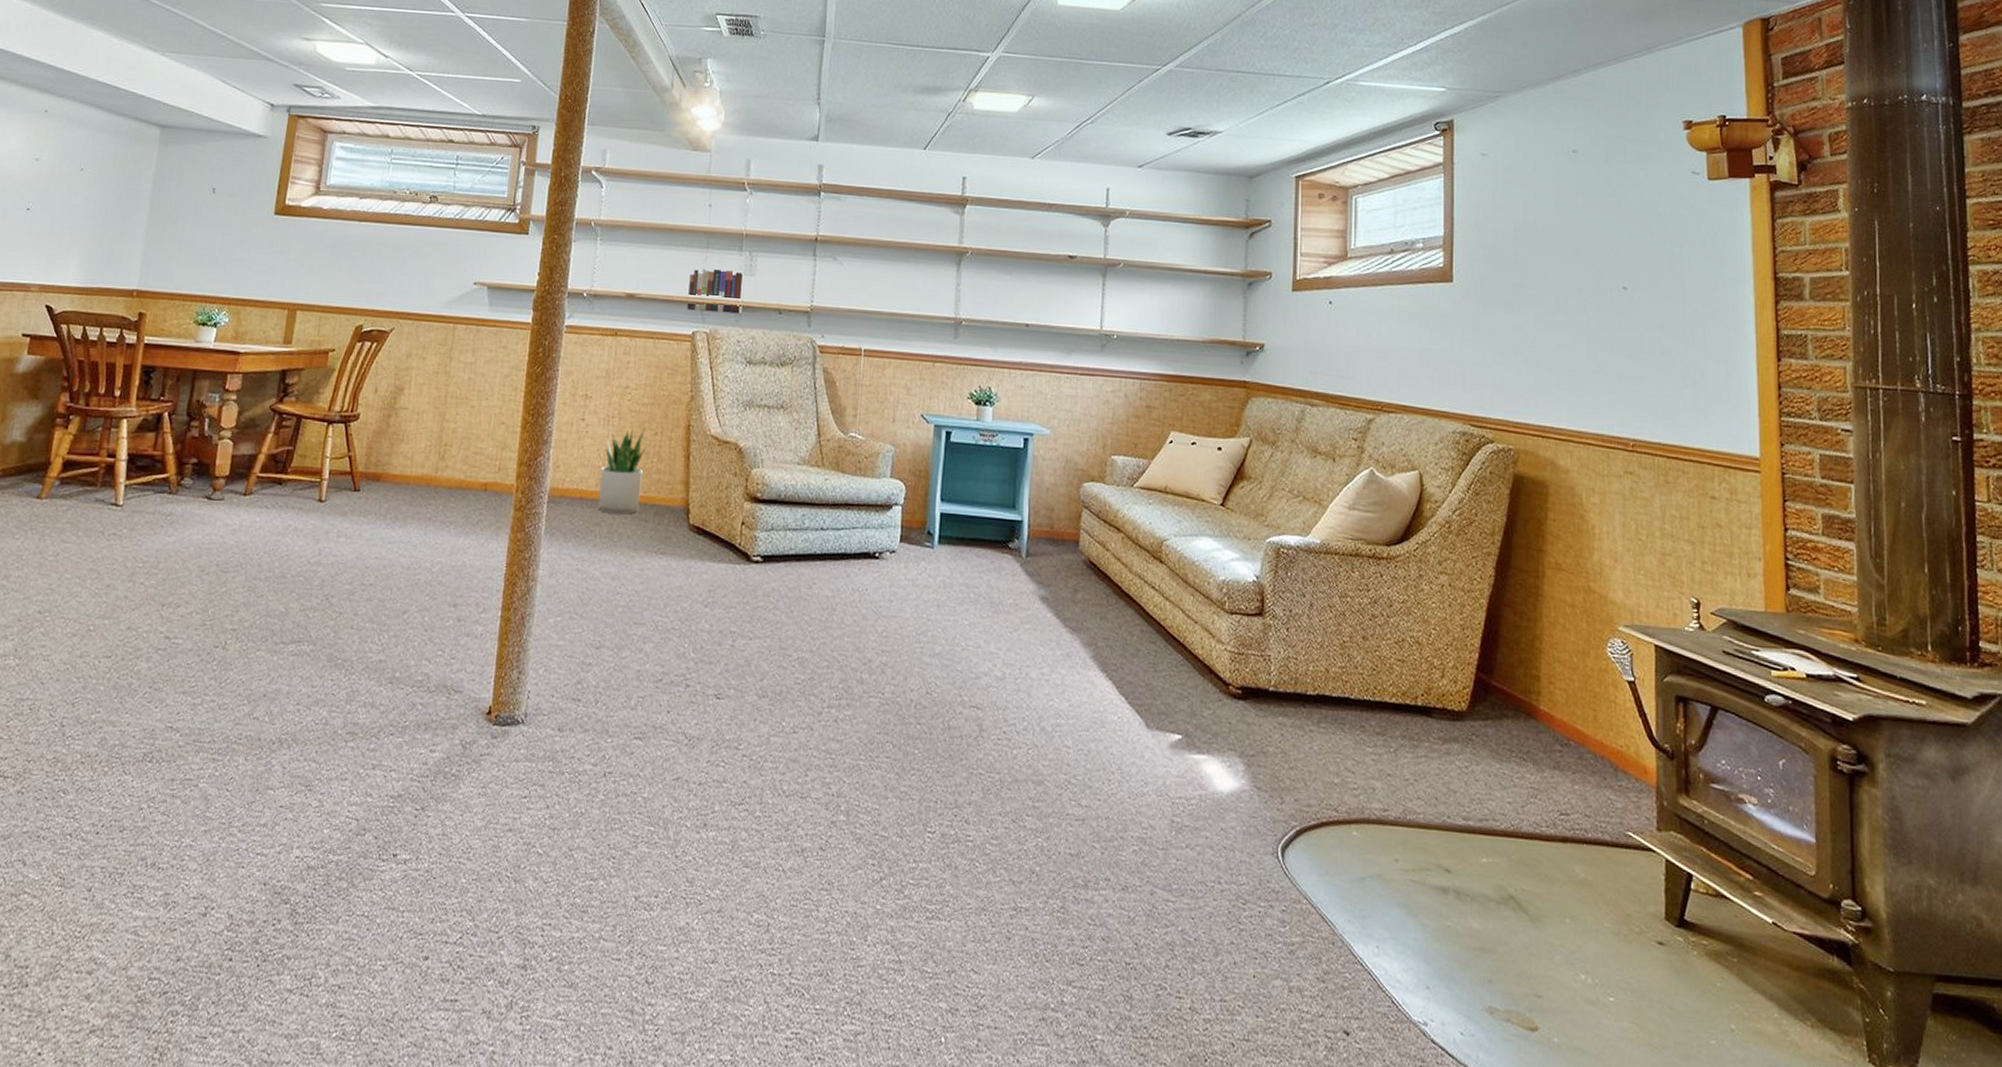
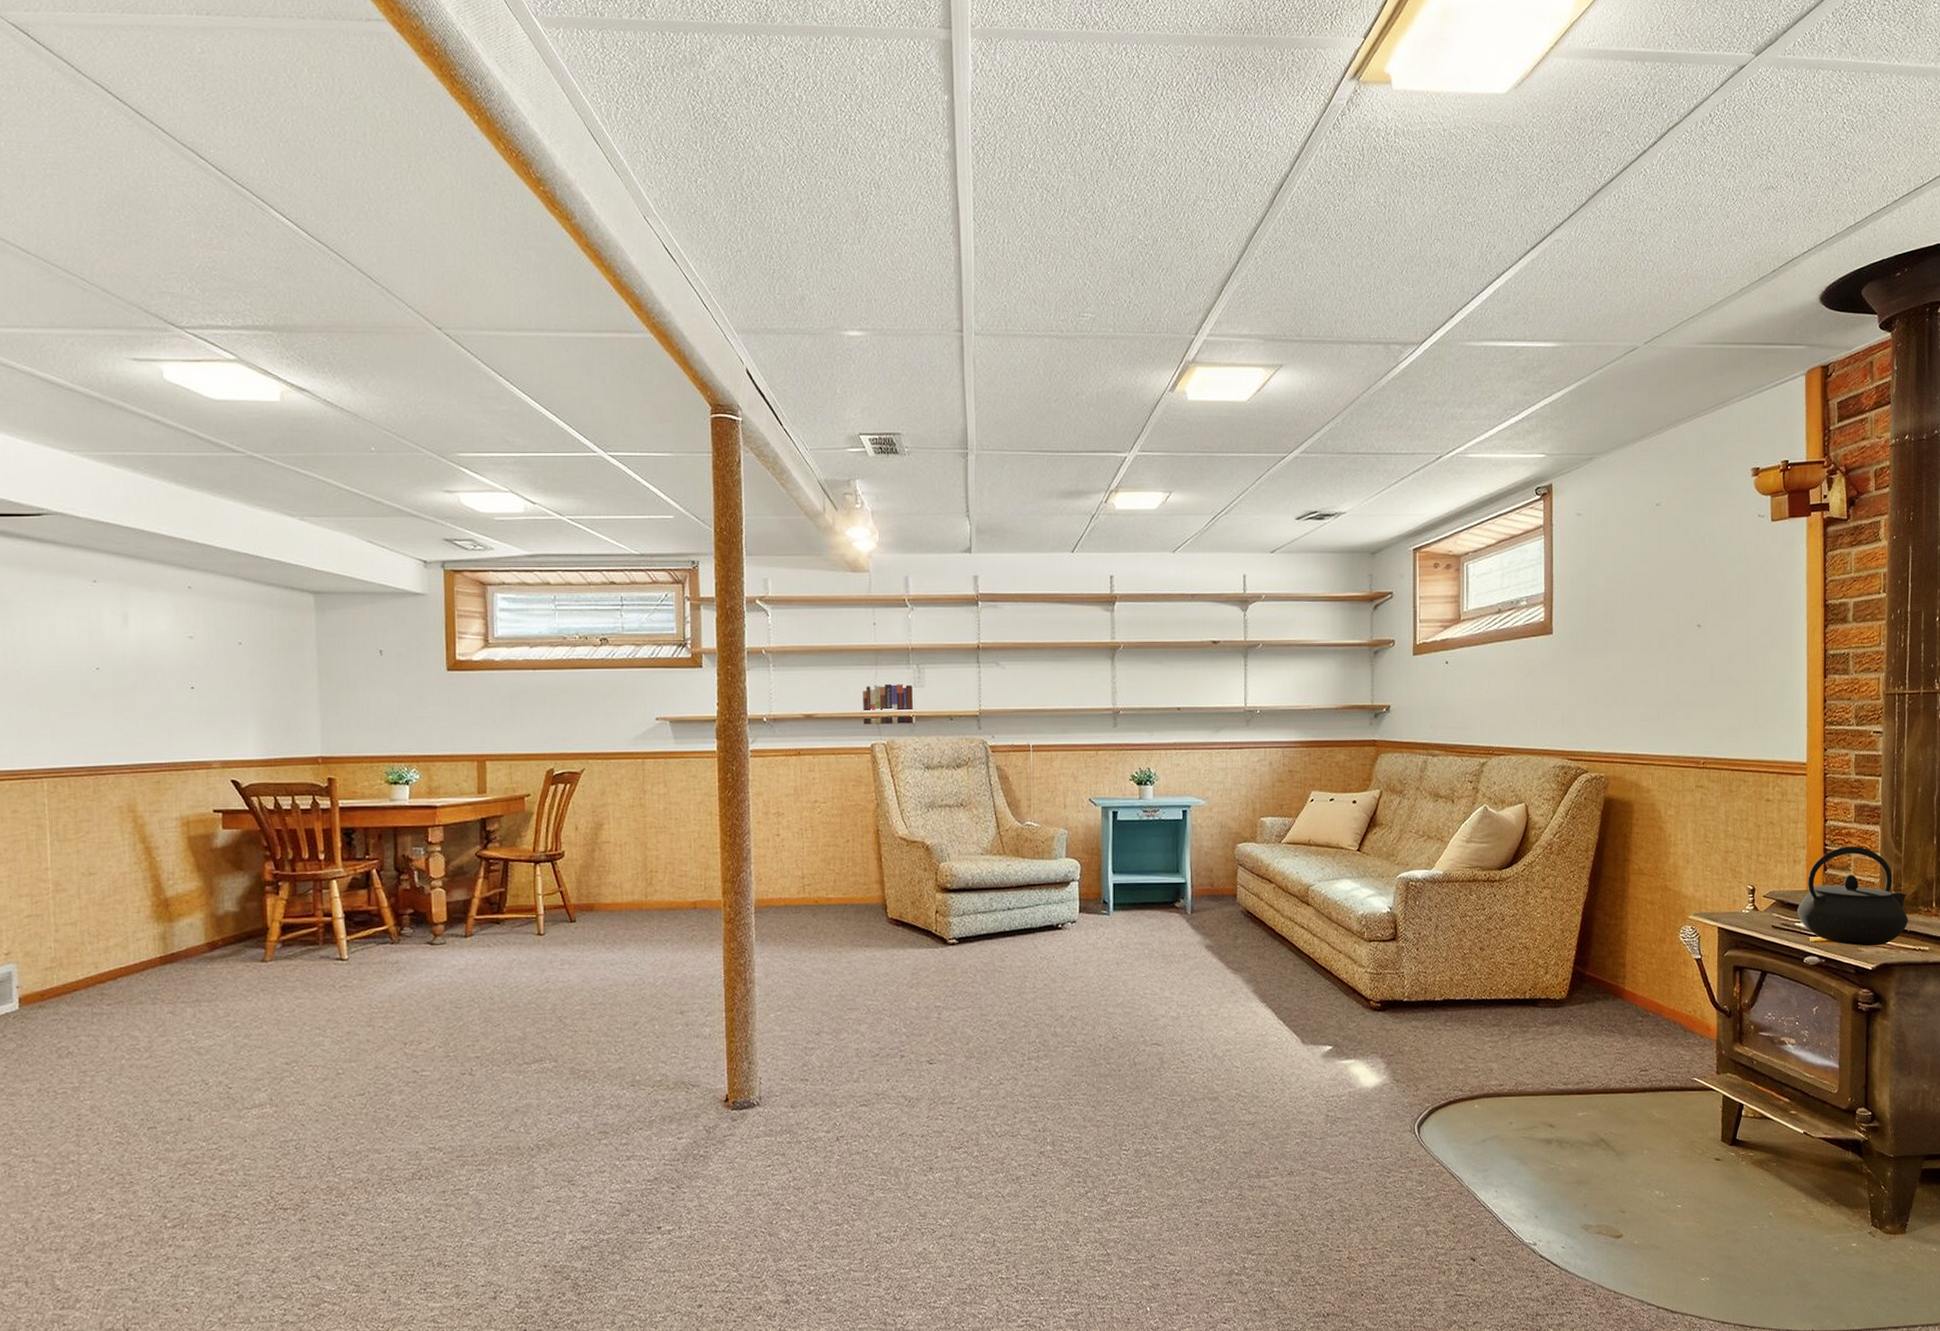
planter: present [598,428,646,515] -> none [800,838,840,916]
kettle: none [1754,563,1897,692] -> present [1797,846,1908,946]

